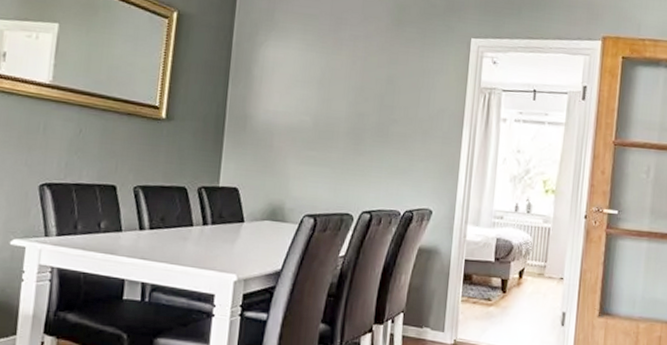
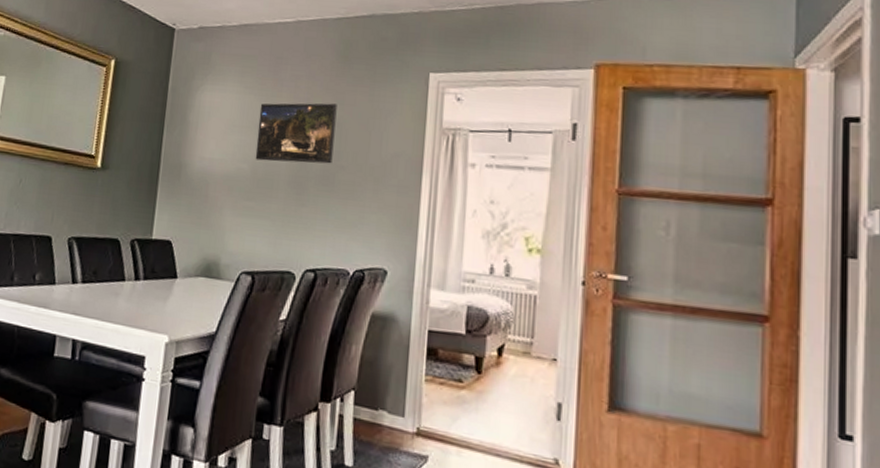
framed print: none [316,60,391,118] -> present [255,103,337,164]

